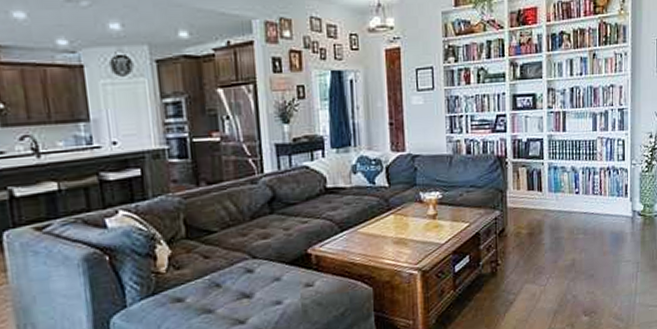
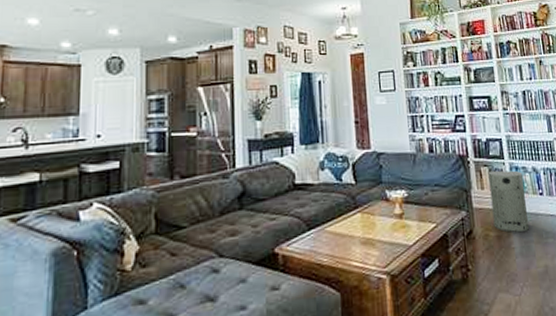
air purifier: none [526,170,561,229] -> present [488,170,529,232]

